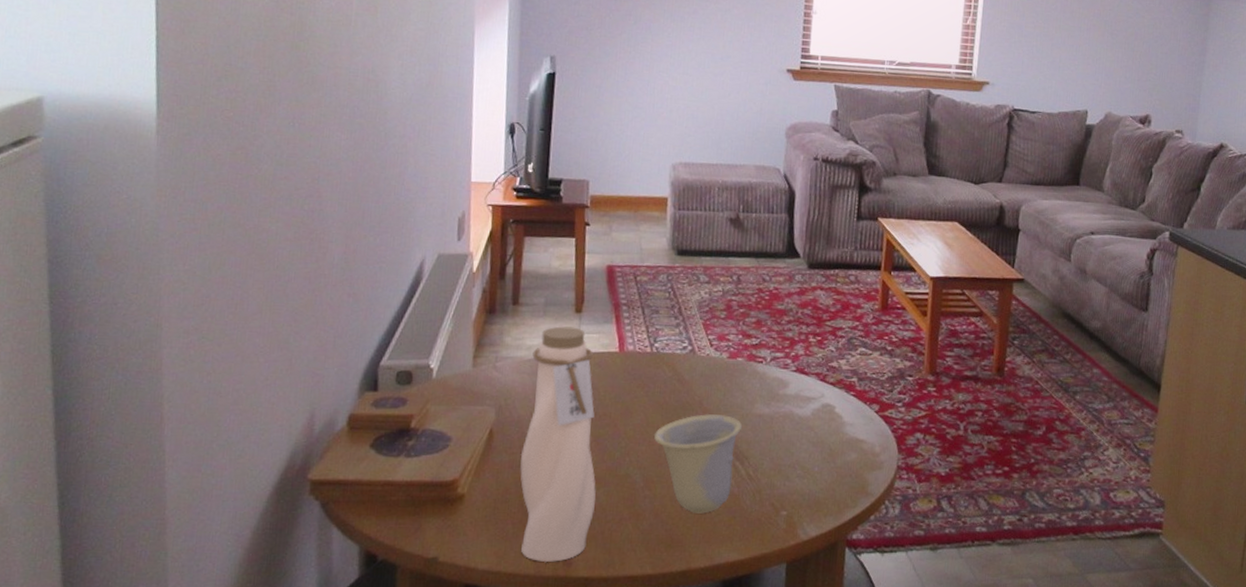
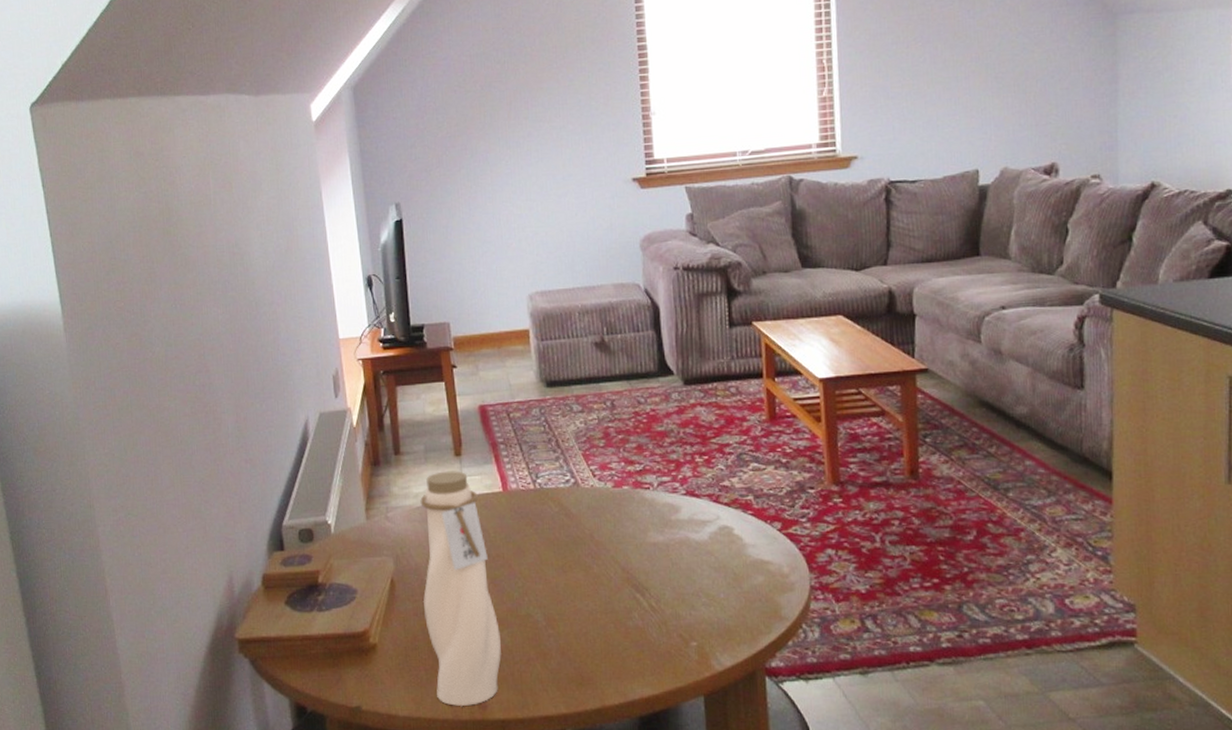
cup: present [654,414,743,514] -> none [550,546,638,650]

